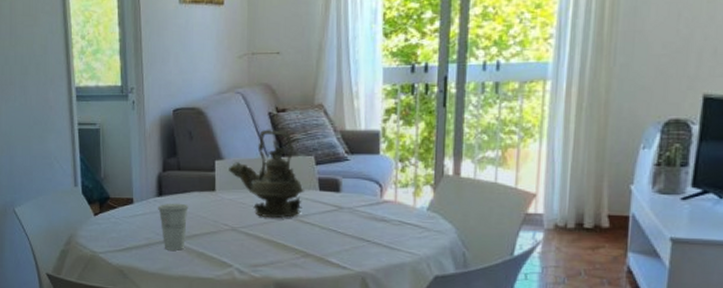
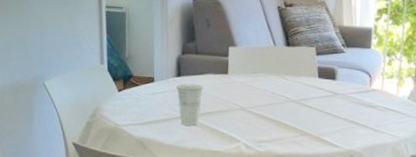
teapot: present [229,129,304,219] -> none [241,21,305,101]

